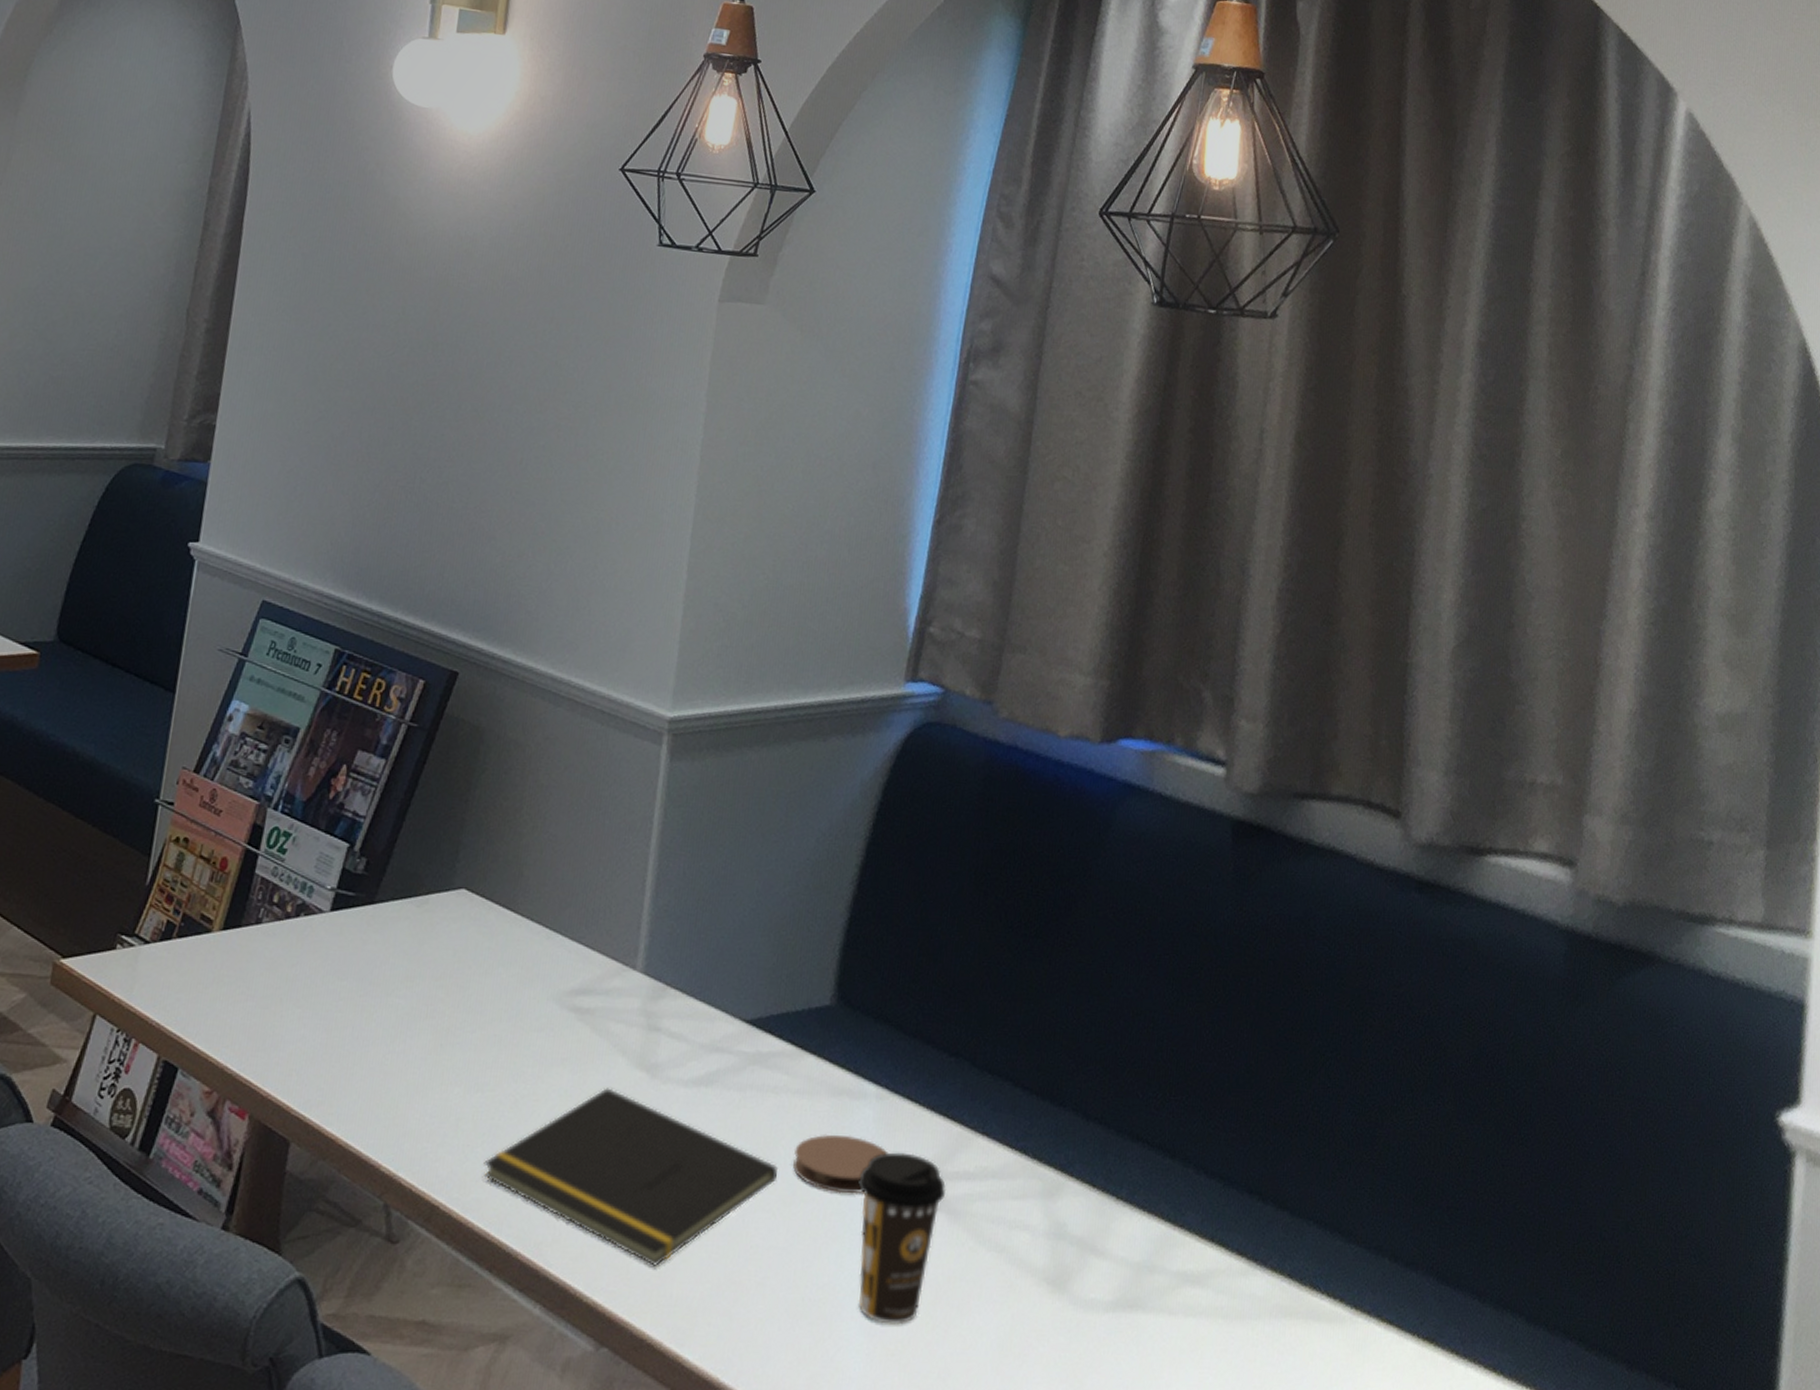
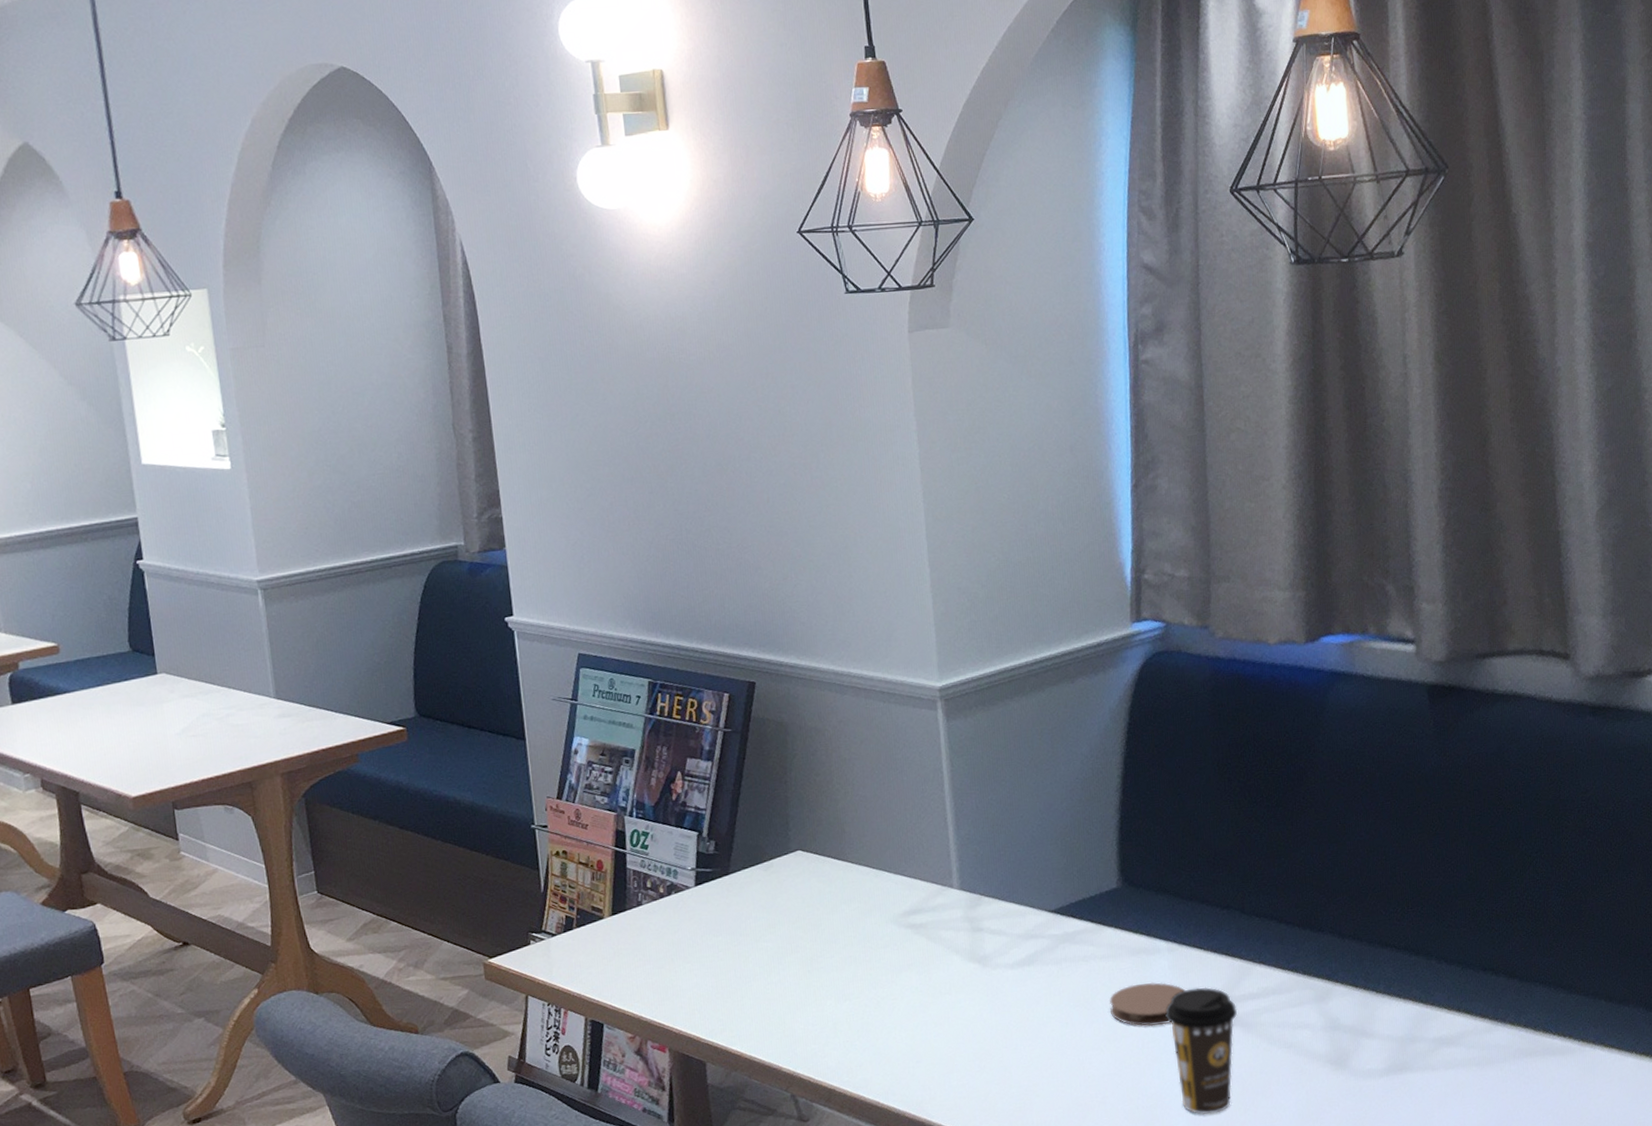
notepad: present [483,1088,779,1268] -> none [863,979,1100,1105]

